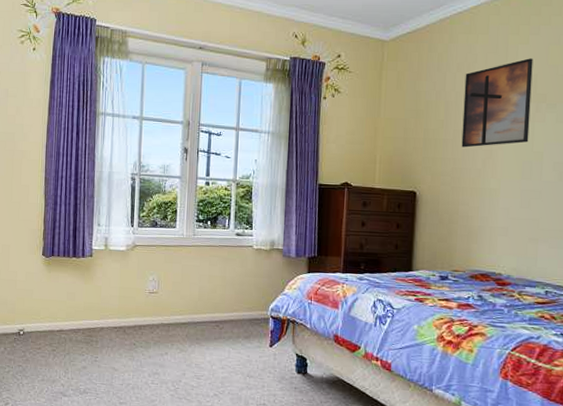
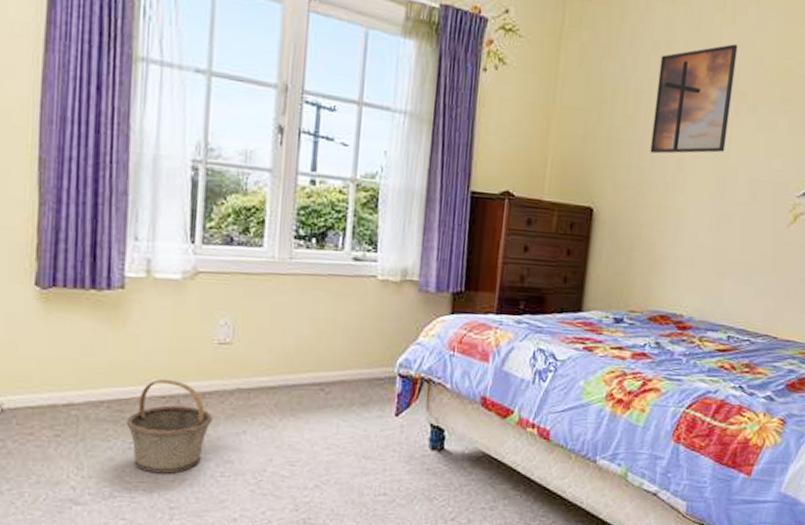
basket: none [93,315,146,380] -> present [126,378,213,474]

